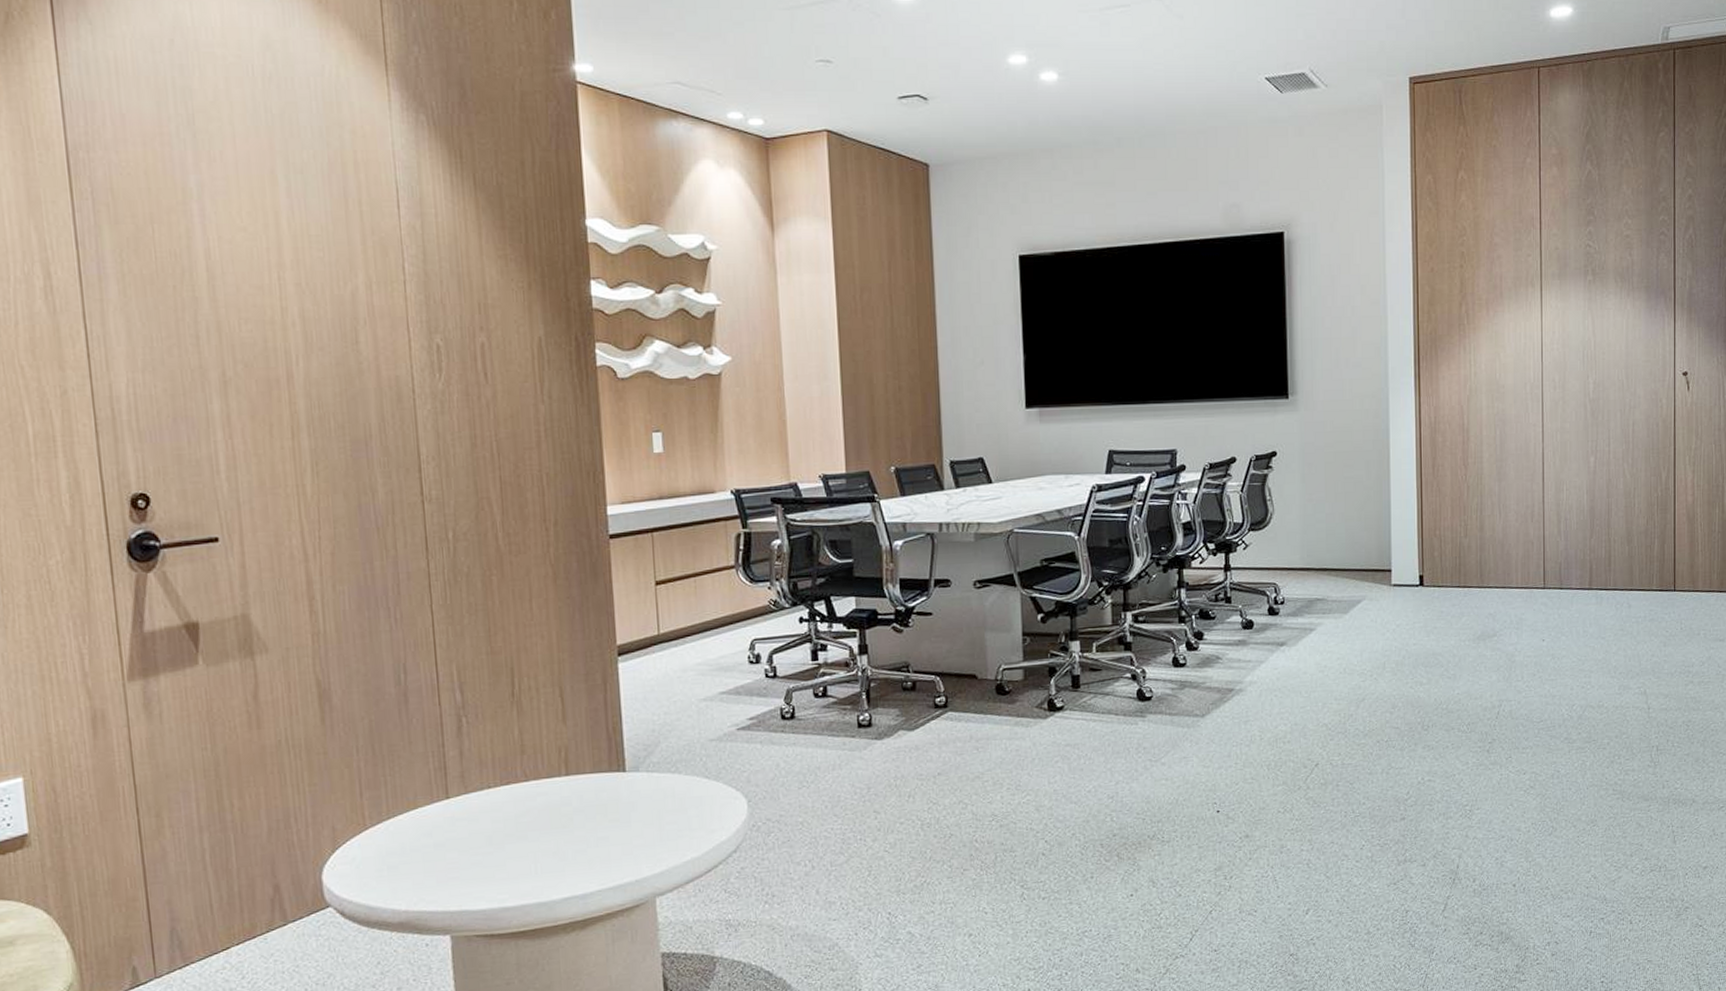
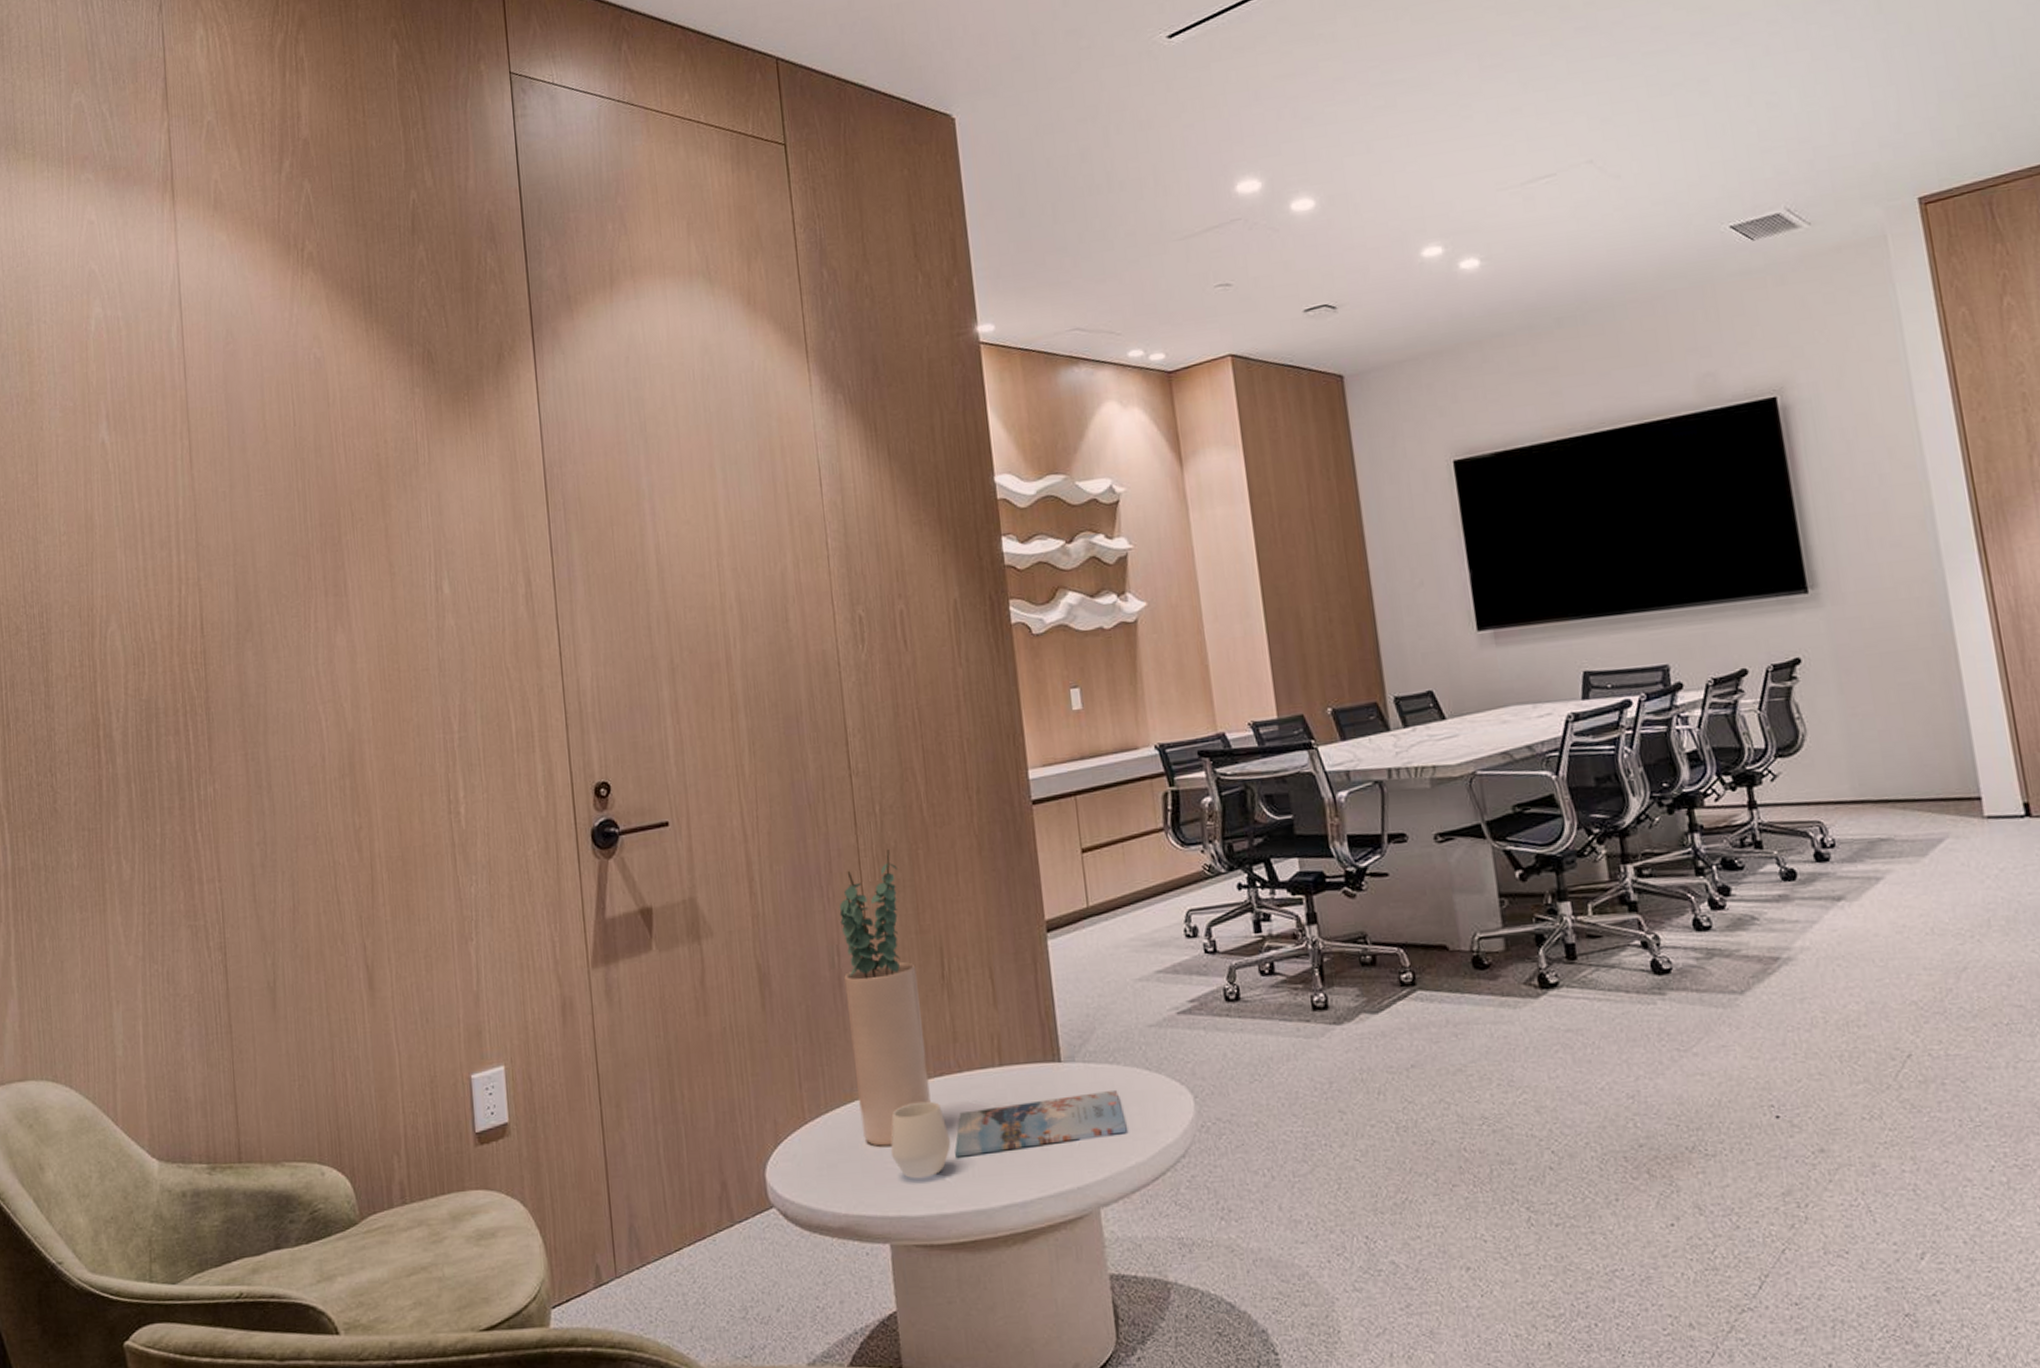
vase: none [407,574,496,849] -> present [839,849,931,1146]
cup: none [454,807,515,877] -> present [891,1101,951,1179]
magazine: none [518,795,685,857] -> present [955,1089,1127,1158]

